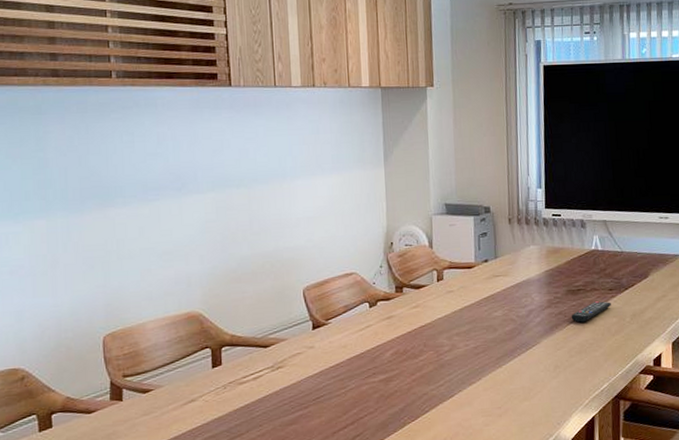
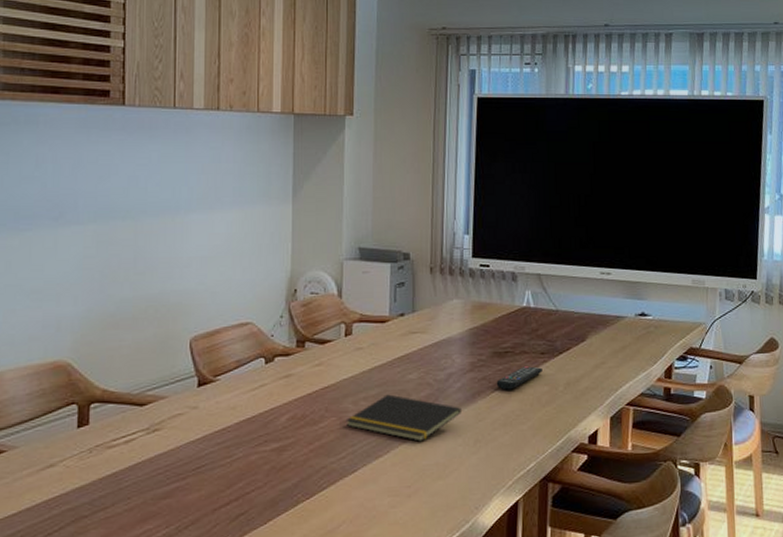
notepad: none [442,330,542,369] -> present [345,394,461,442]

